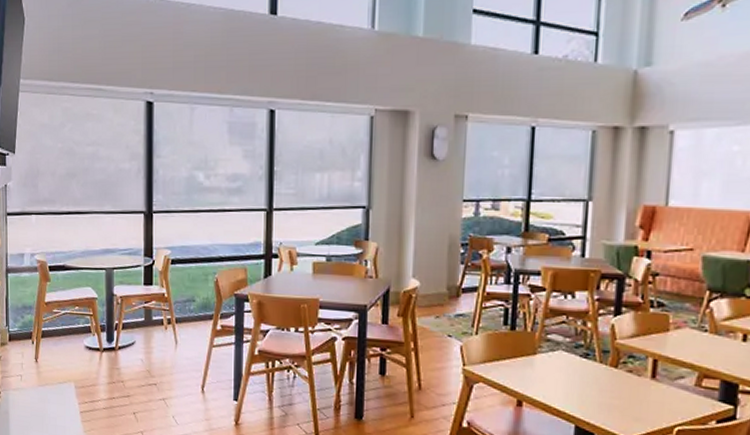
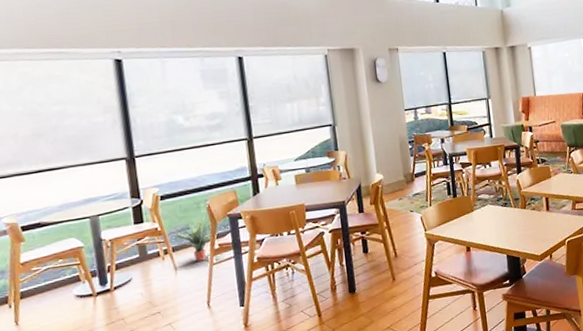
potted plant: none [174,293,216,340] -> present [167,220,213,262]

